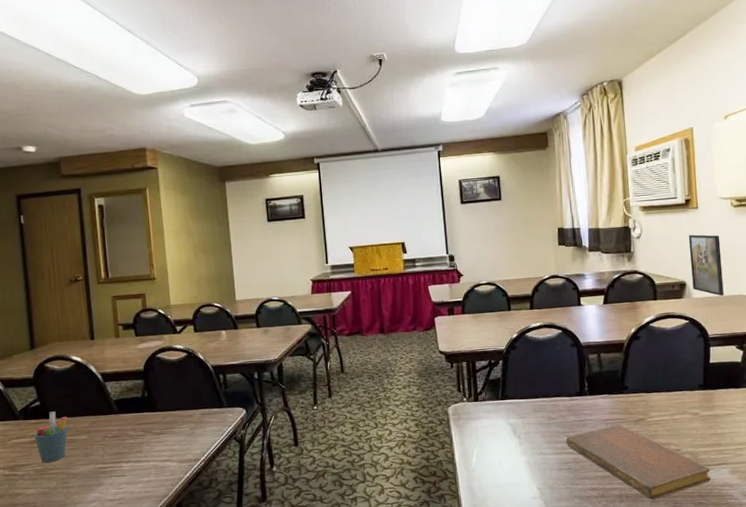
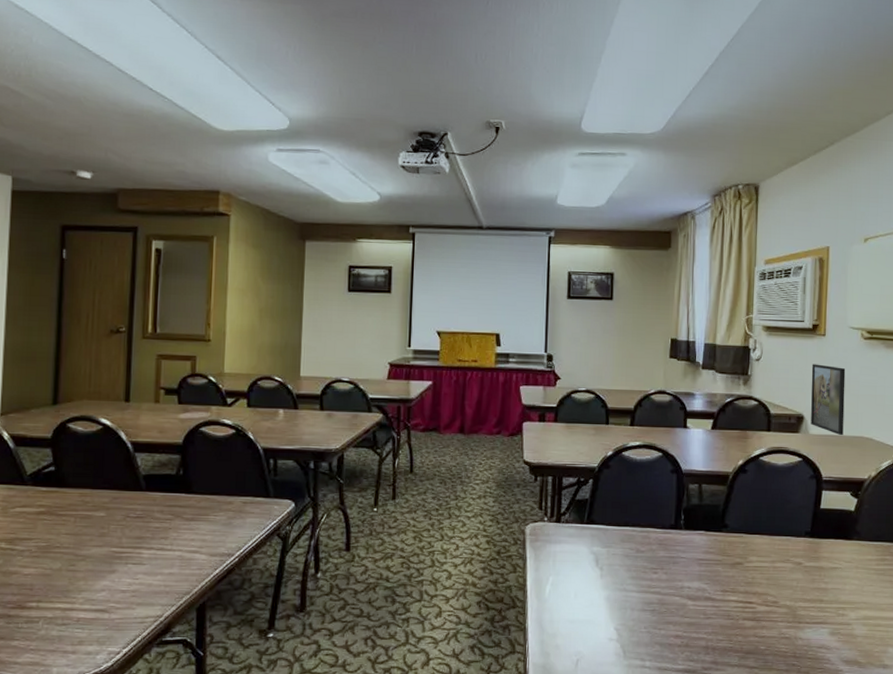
pen holder: present [34,411,68,464] -> none [42,480,85,540]
notebook: present [566,425,711,499] -> none [653,567,808,655]

